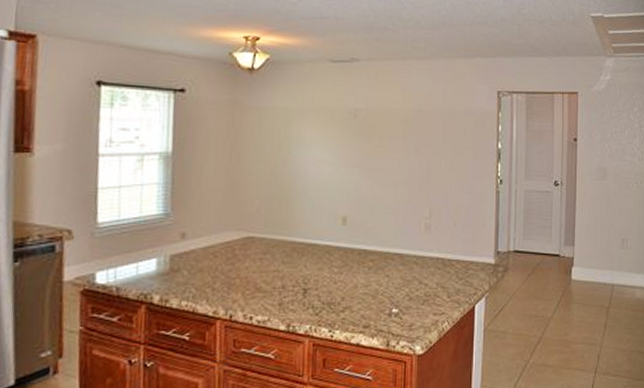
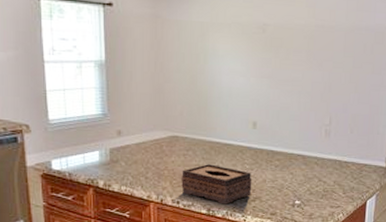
tissue box: none [256,269,342,318] -> present [181,164,252,205]

